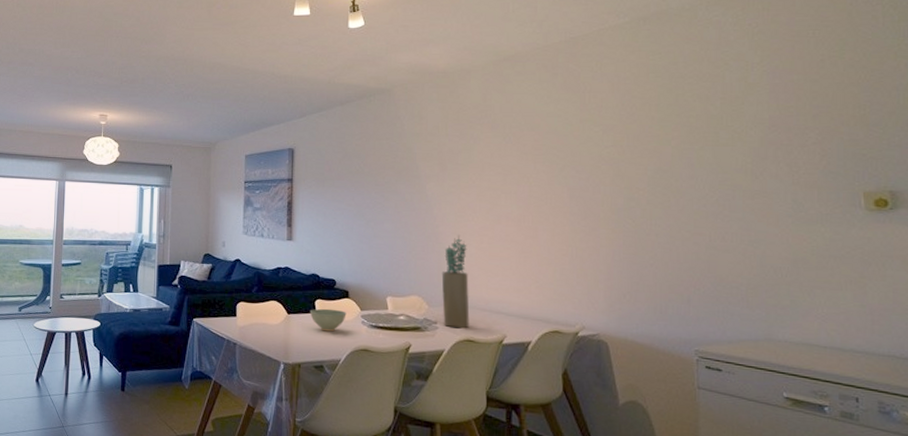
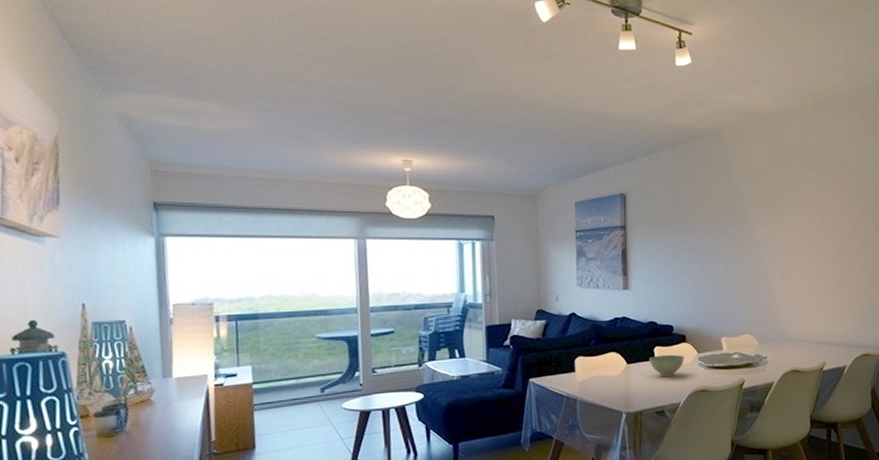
vase: present [441,234,470,329] -> none [770,273,795,361]

